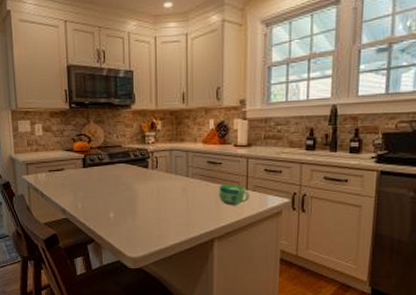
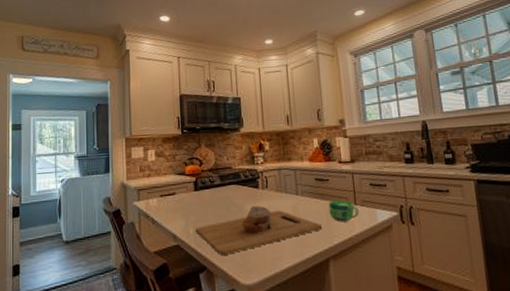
cutting board: none [83,186,210,230] -> present [195,206,322,255]

